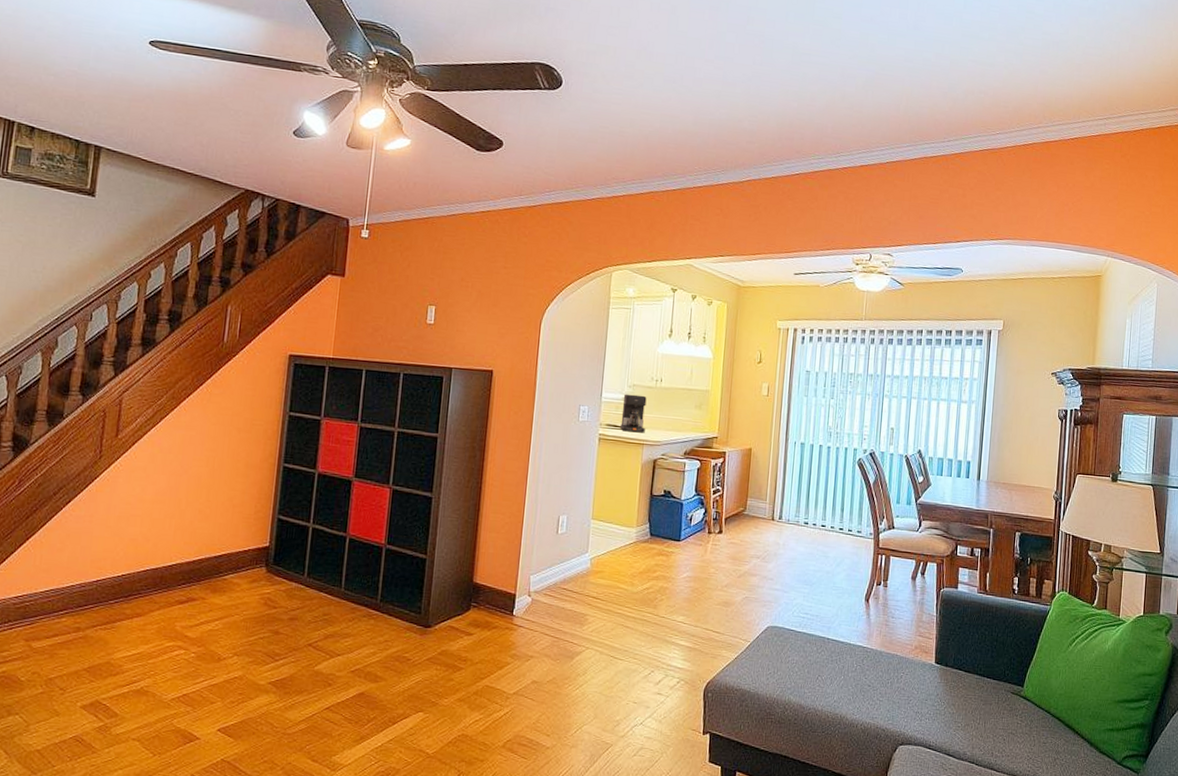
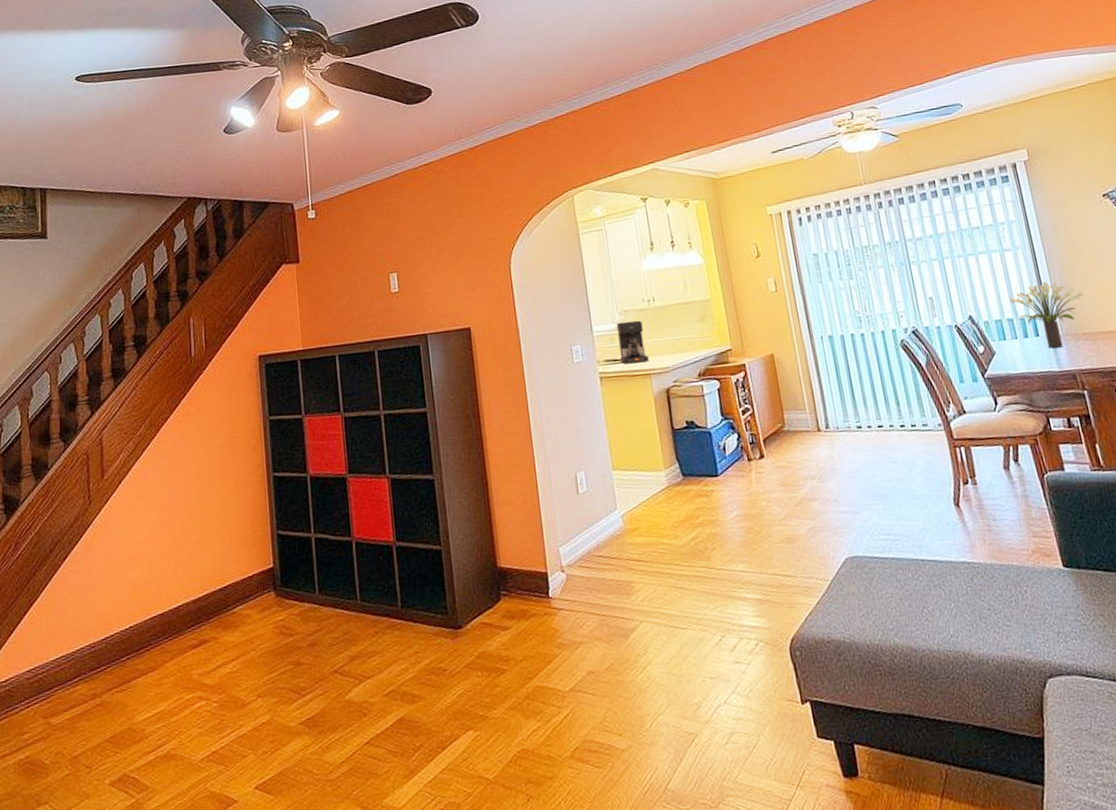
flower arrangement: none [954,434,1013,491] -> present [1009,281,1084,349]

